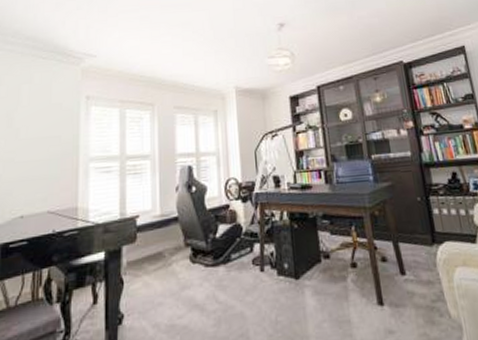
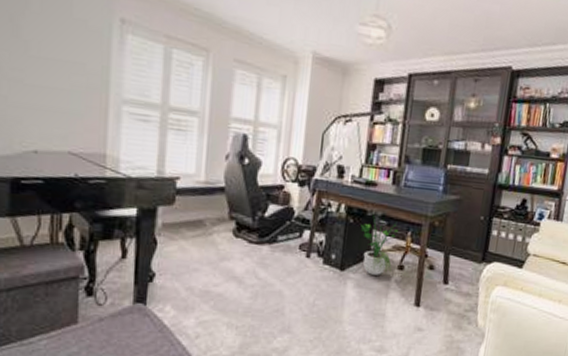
potted plant: none [305,217,345,279] -> present [361,216,398,275]

